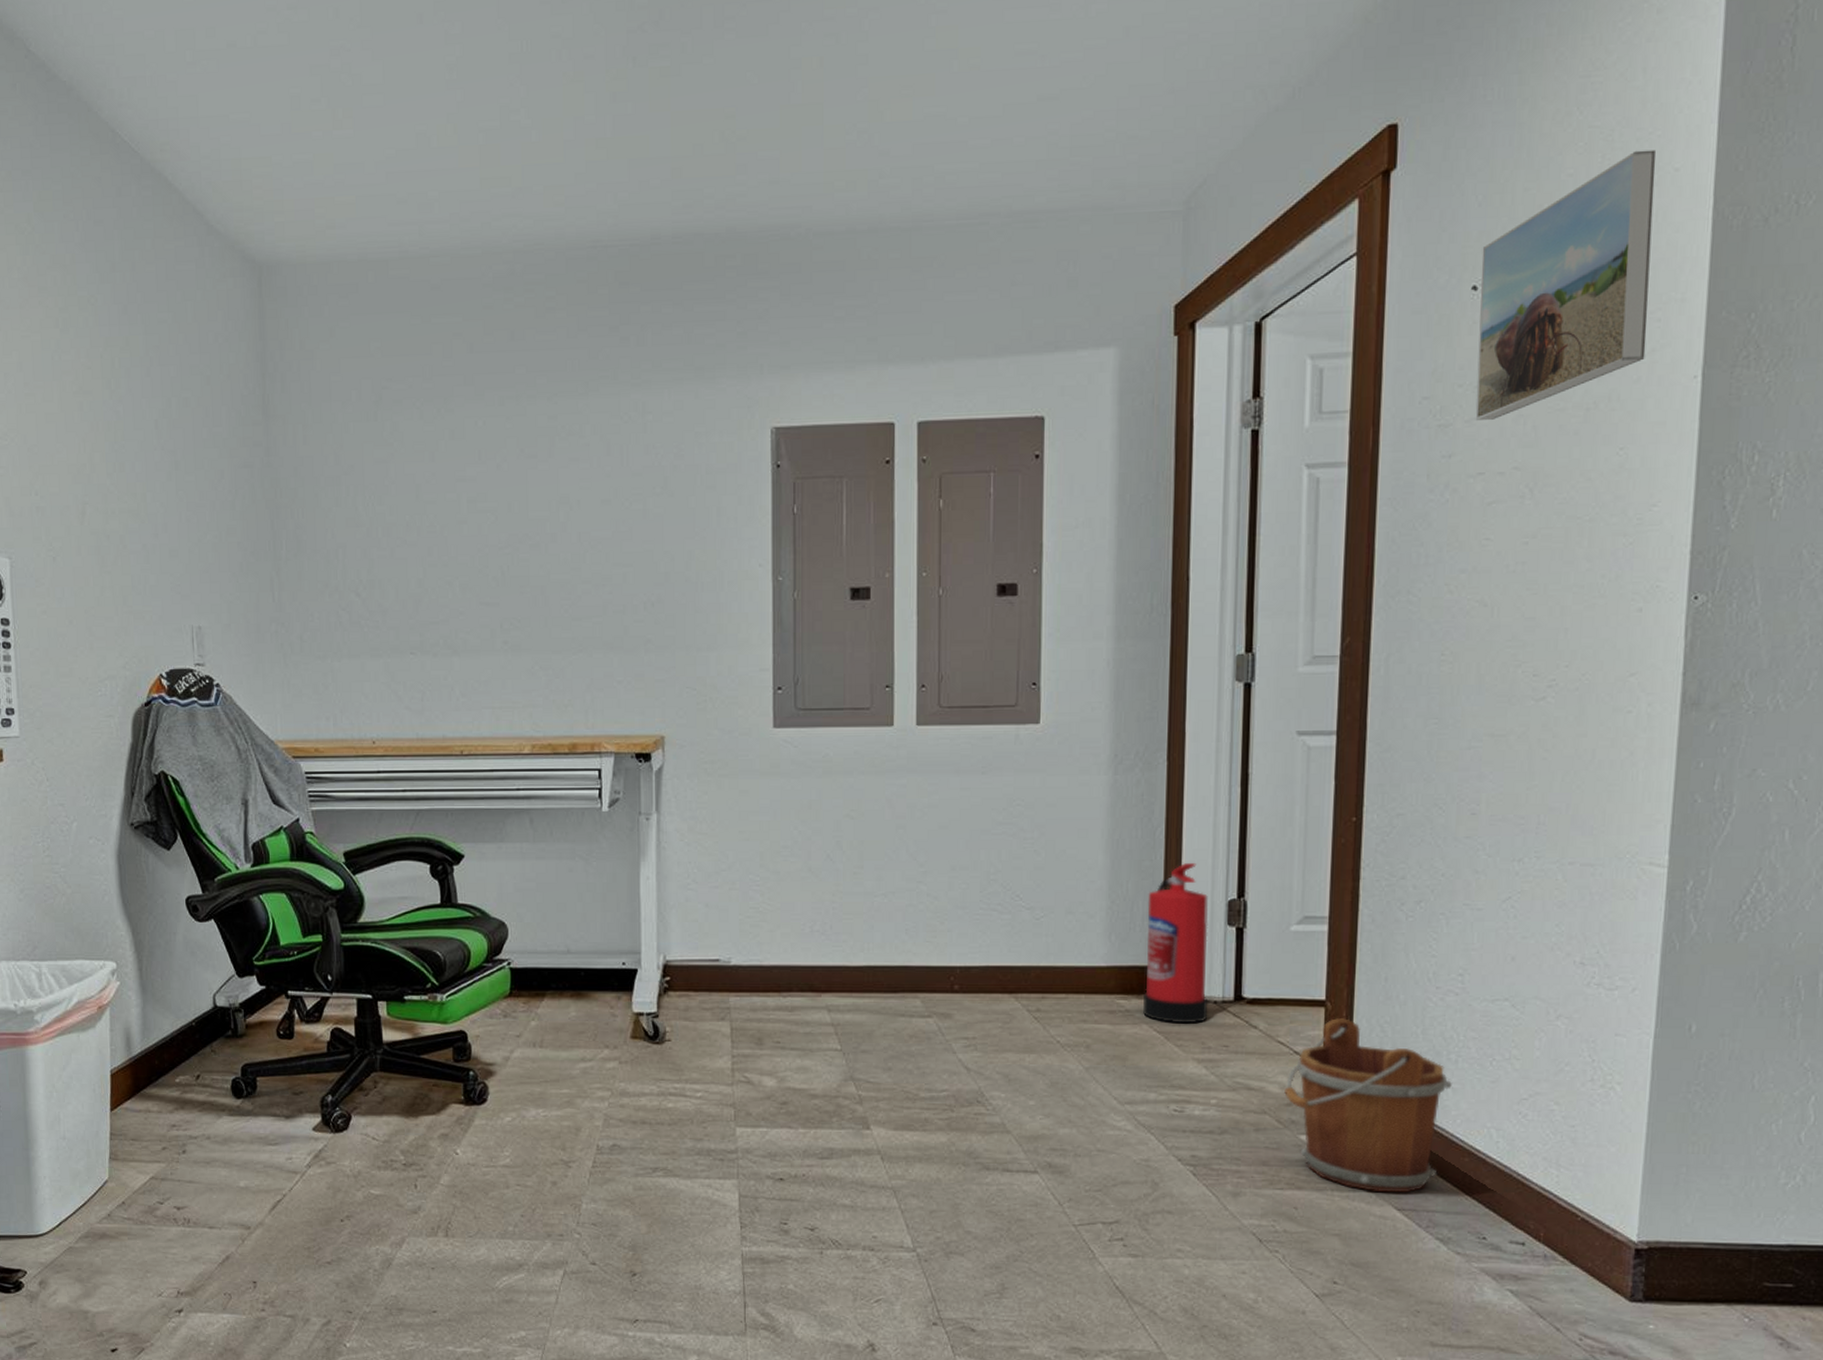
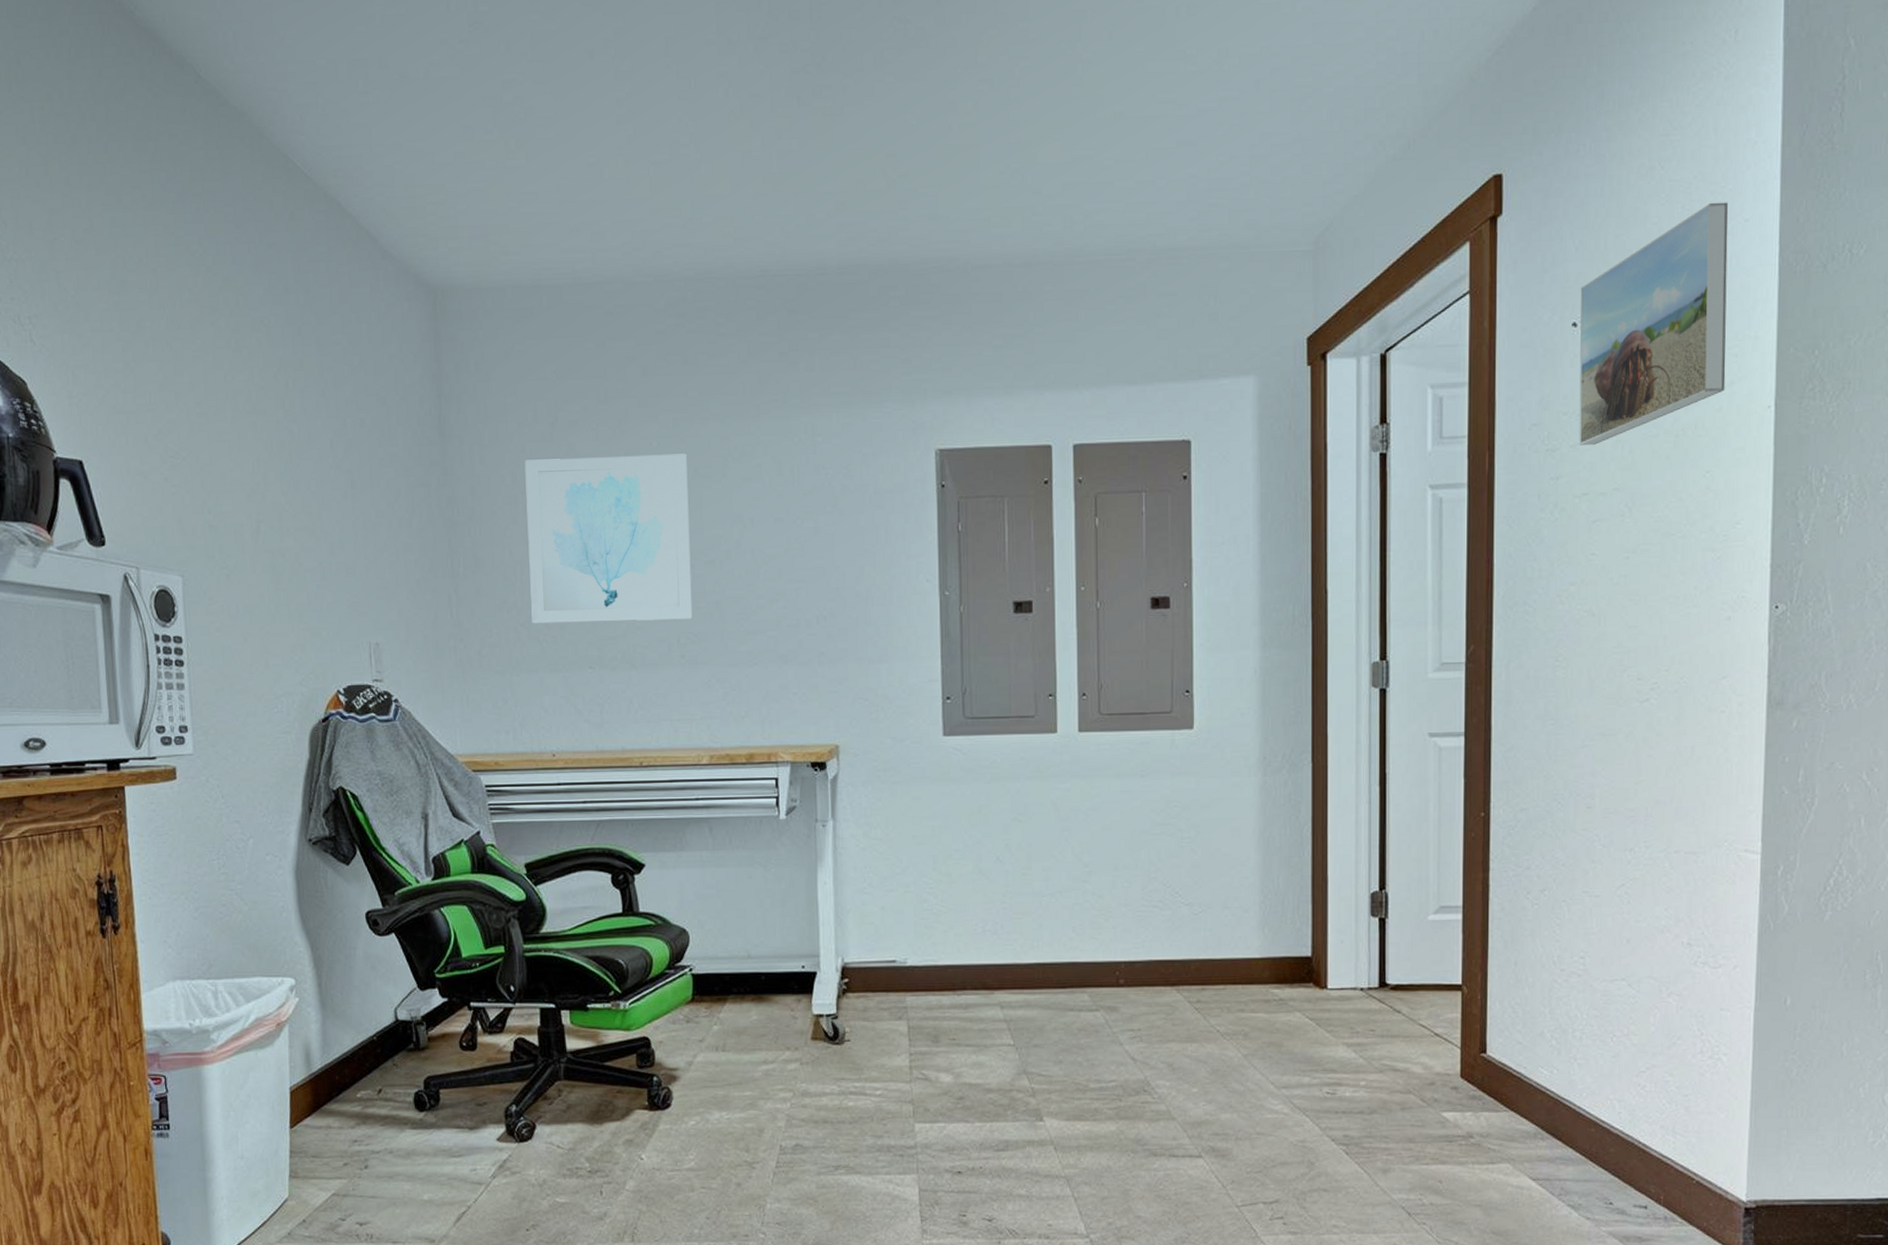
wall art: none [348,433,516,608] -> present [525,453,693,624]
fire extinguisher: present [1143,863,1209,1023] -> none [1296,858,1356,1009]
bucket: present [1284,1018,1452,1193] -> none [1427,1001,1578,1164]

